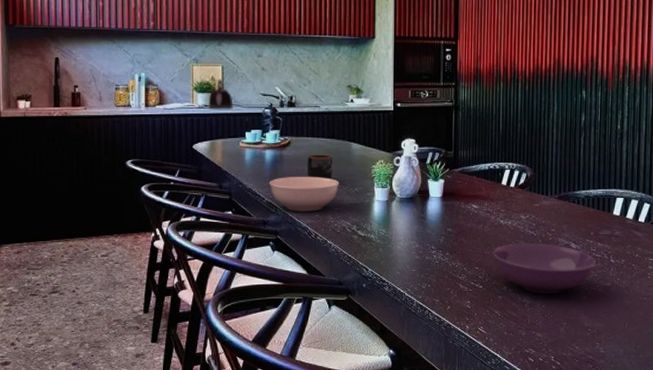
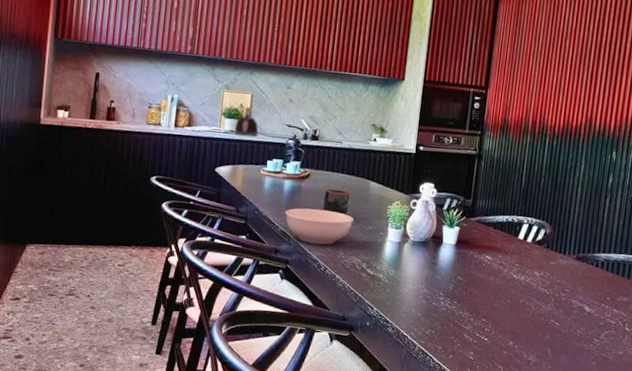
bowl: present [493,243,595,293] -> none [502,299,609,356]

